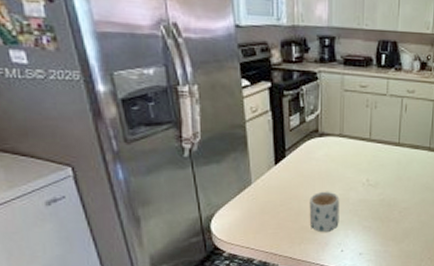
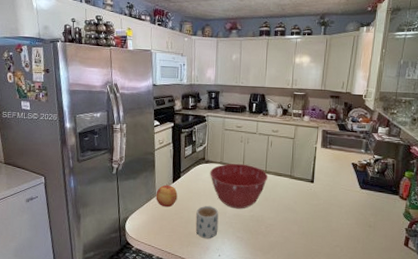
apple: none [252,168,283,198] -> present [156,185,178,208]
mixing bowl: none [326,135,402,193] -> present [210,163,268,209]

